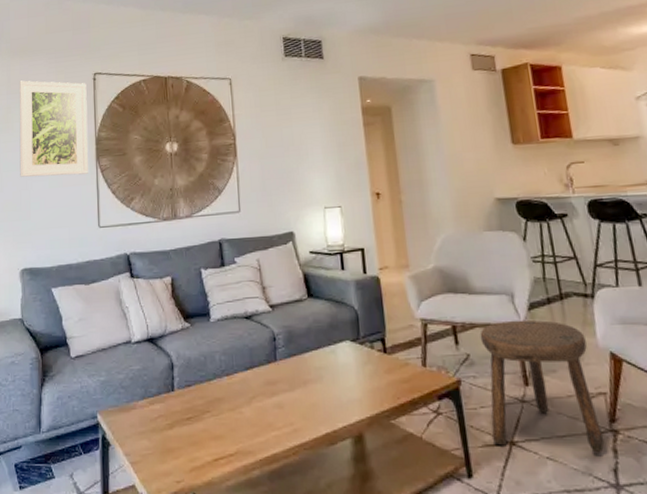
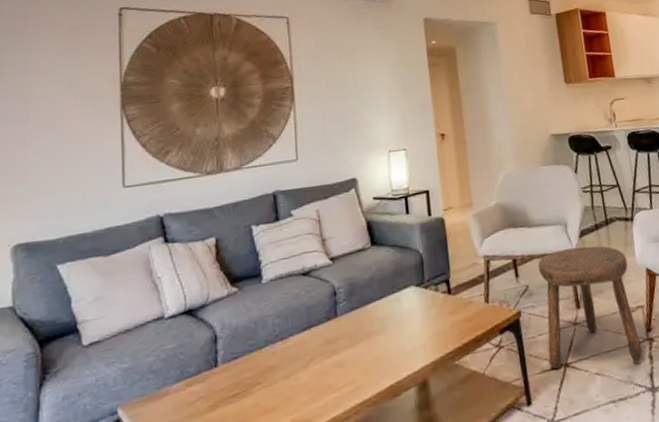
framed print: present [19,80,89,177] -> none [14,14,111,132]

